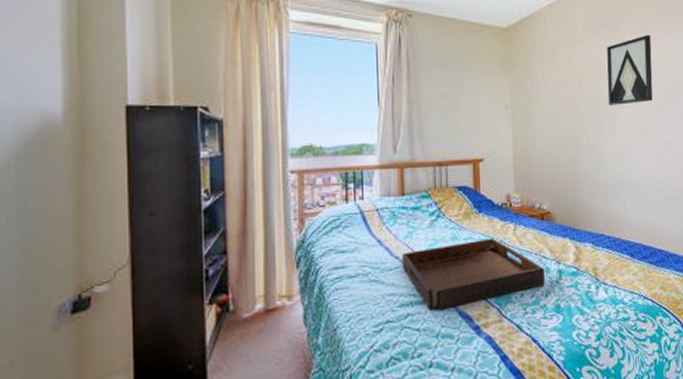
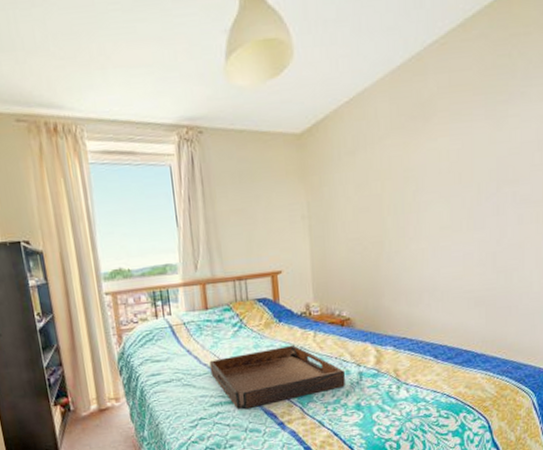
wall art: present [607,34,653,105] -> none [412,121,466,206]

